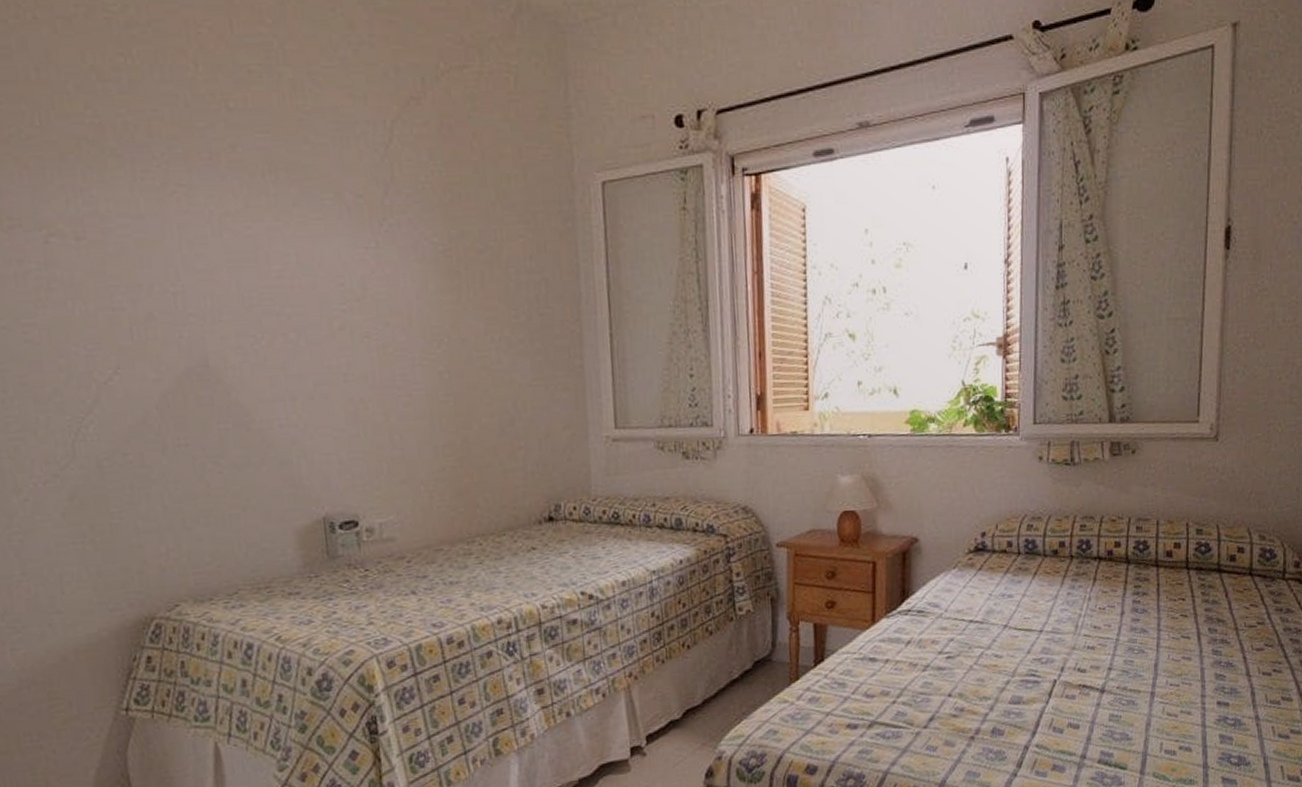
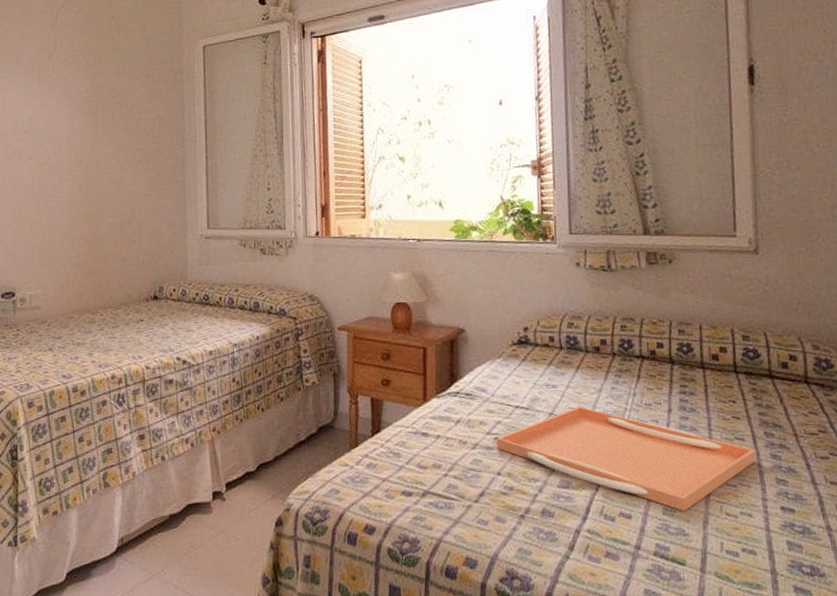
serving tray: none [948,615,1199,716] -> present [496,406,756,511]

